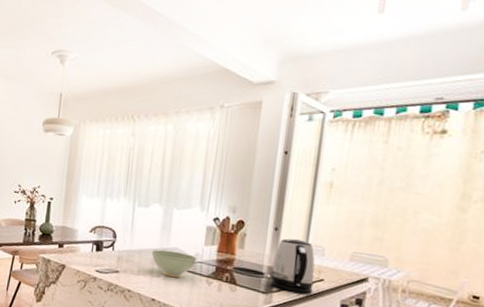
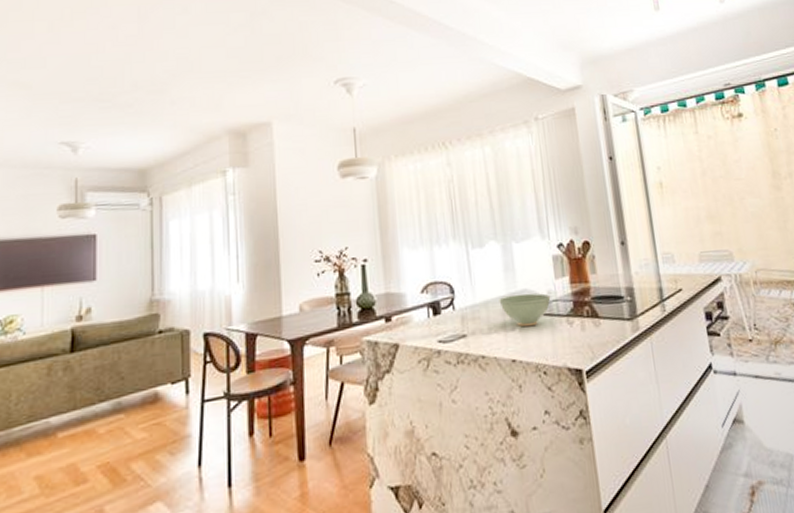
kettle: present [270,238,315,294] -> none [628,250,675,312]

